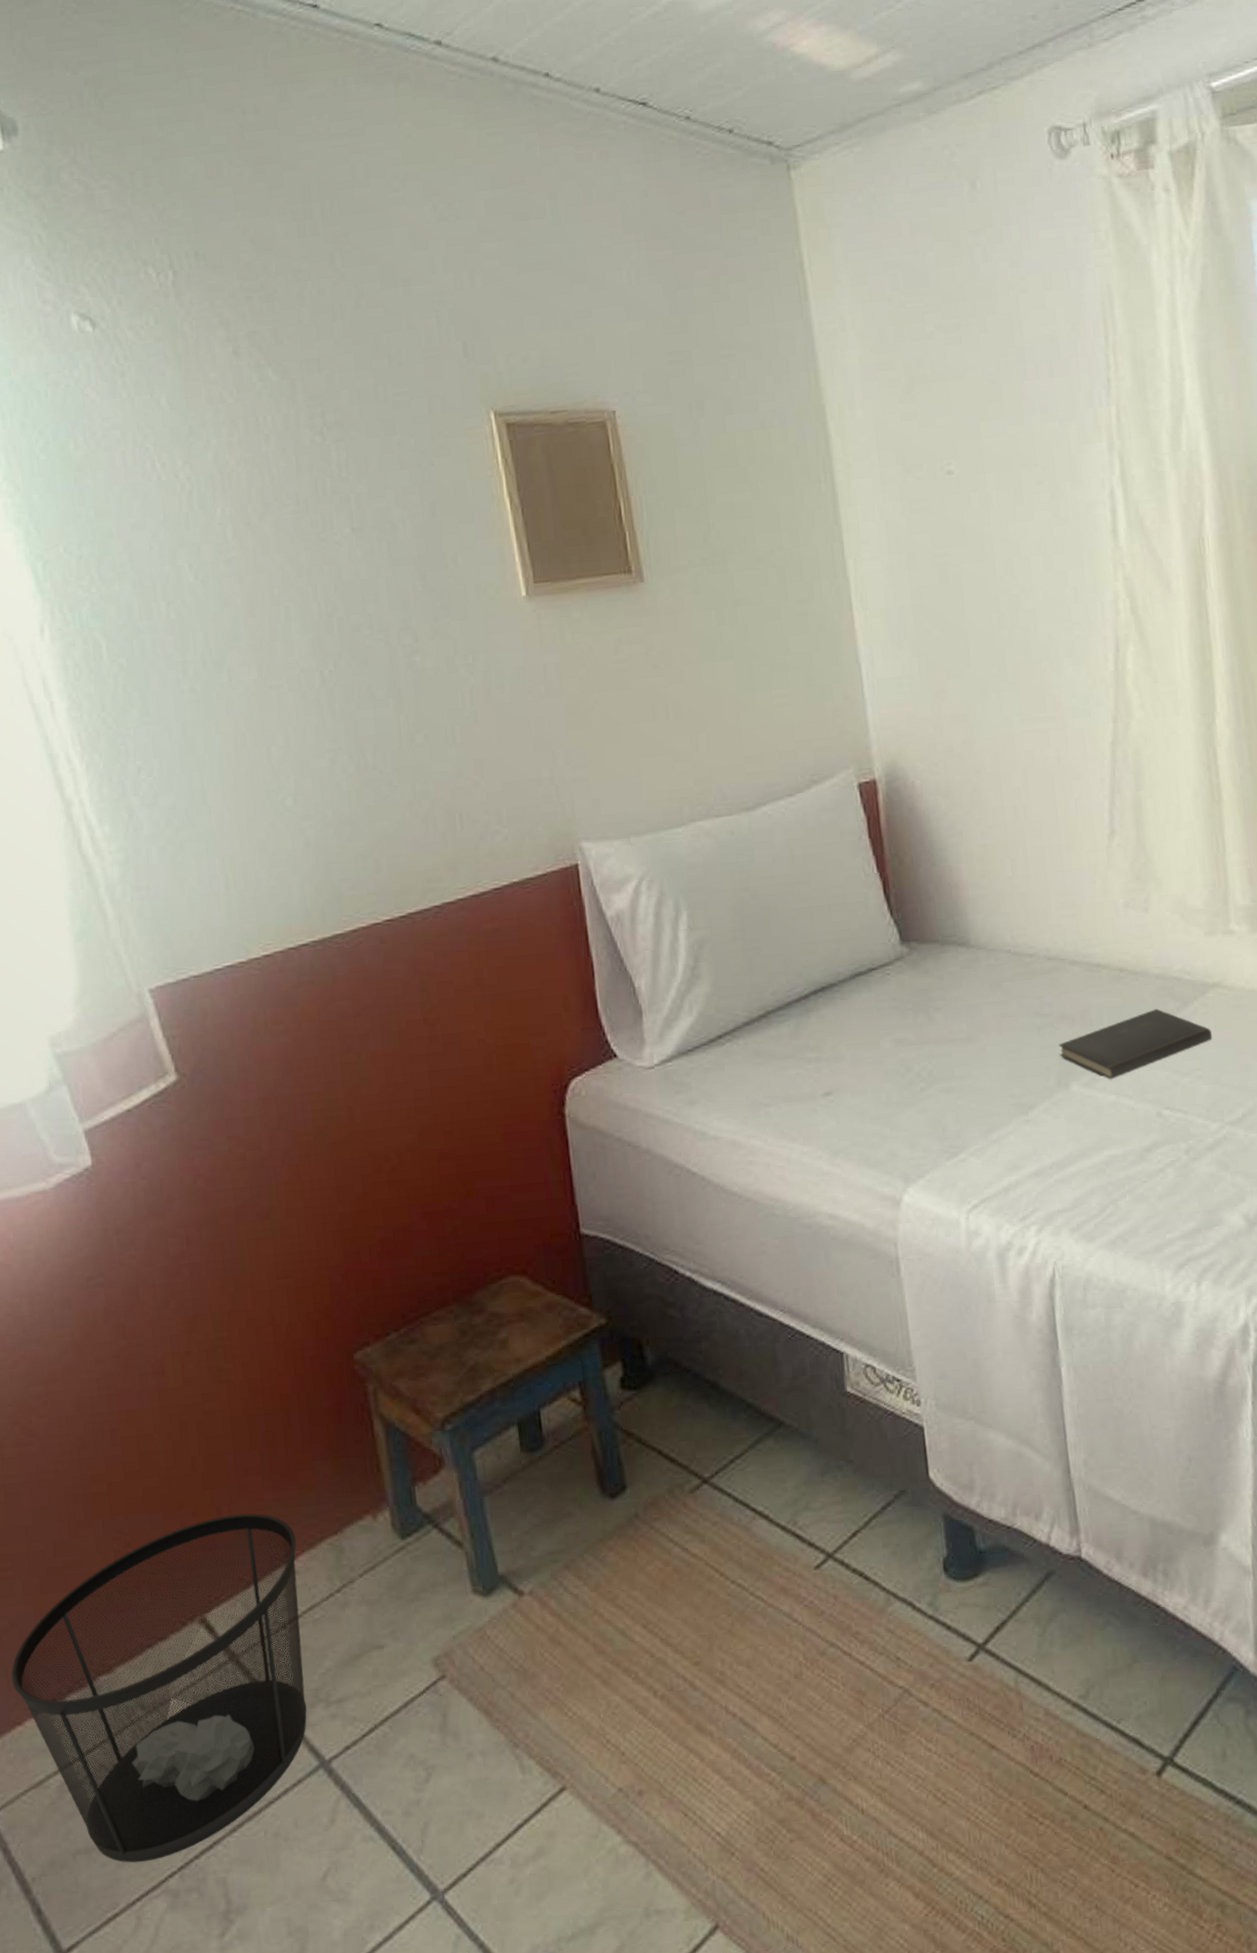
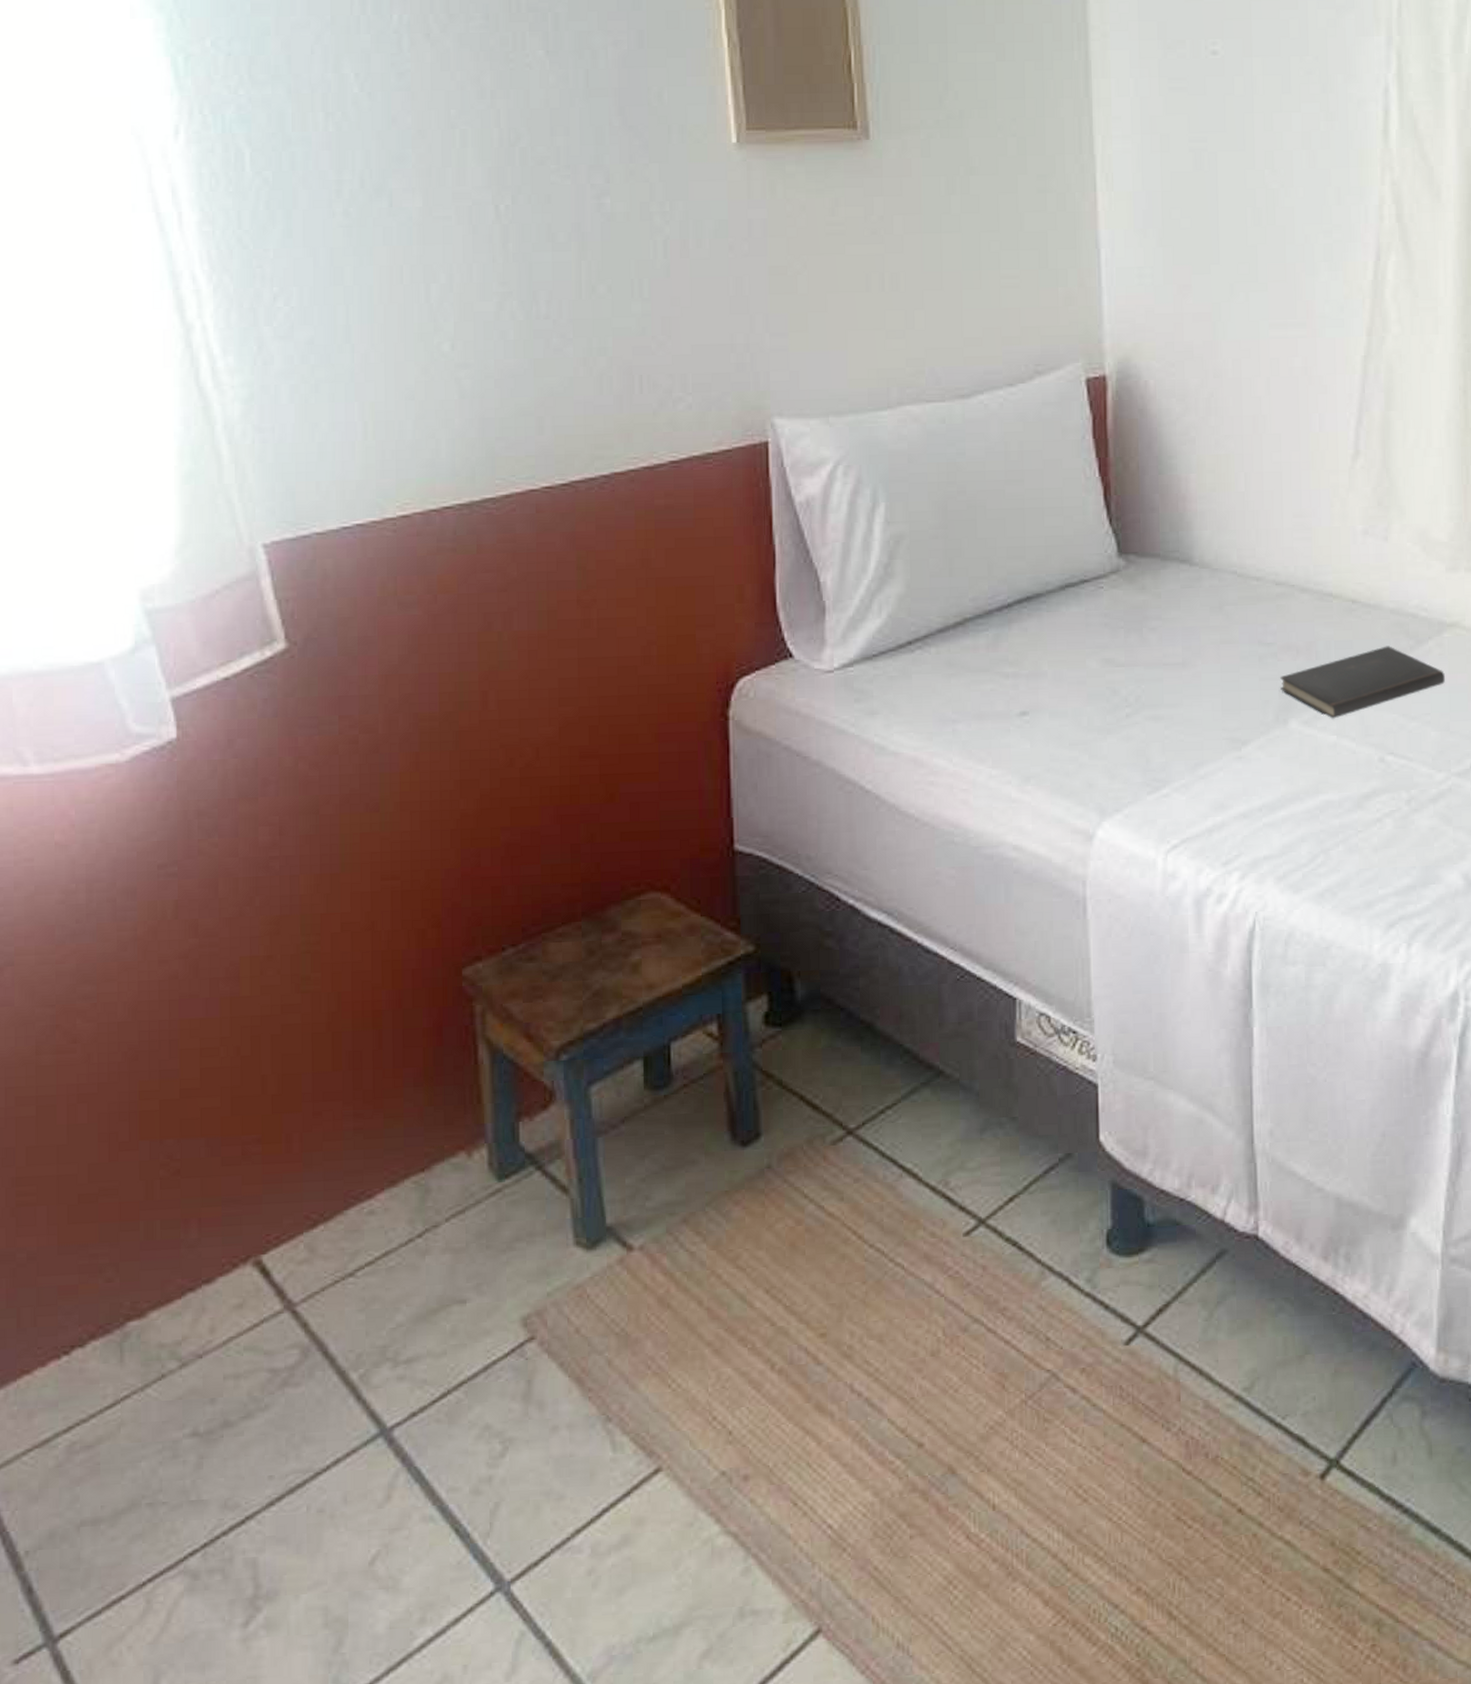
waste bin: present [11,1513,307,1863] -> none [23,1143,375,1537]

